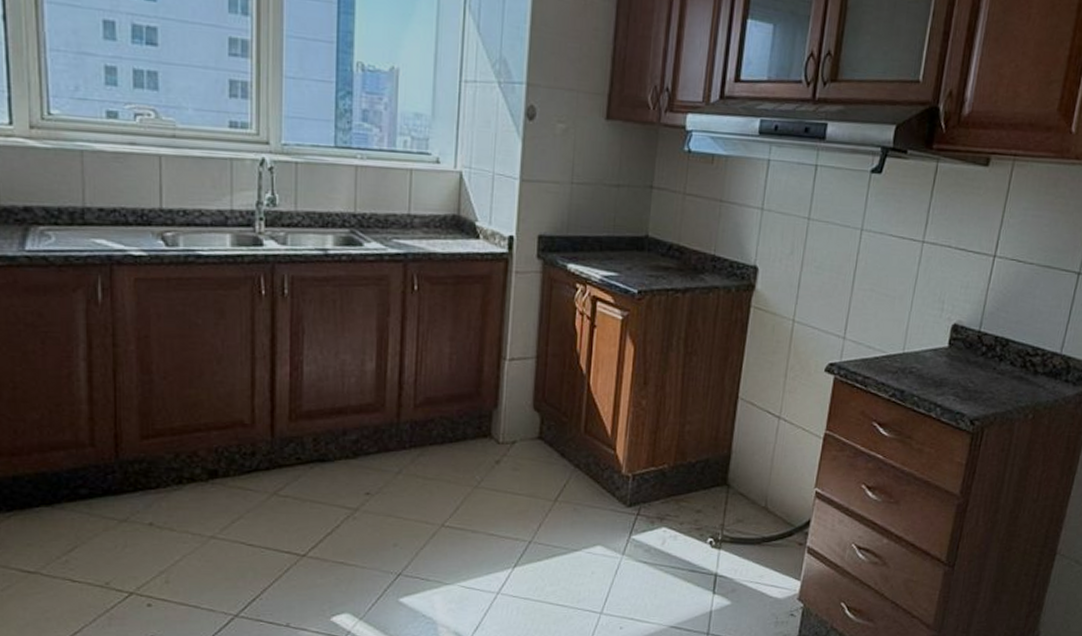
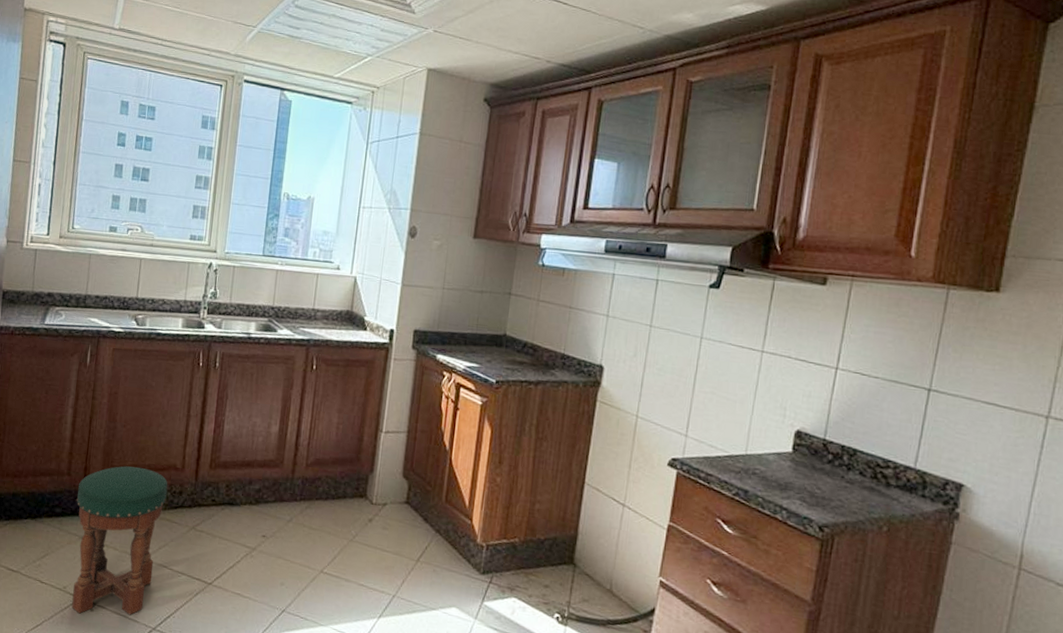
stool: none [108,427,235,612] -> present [71,466,168,615]

